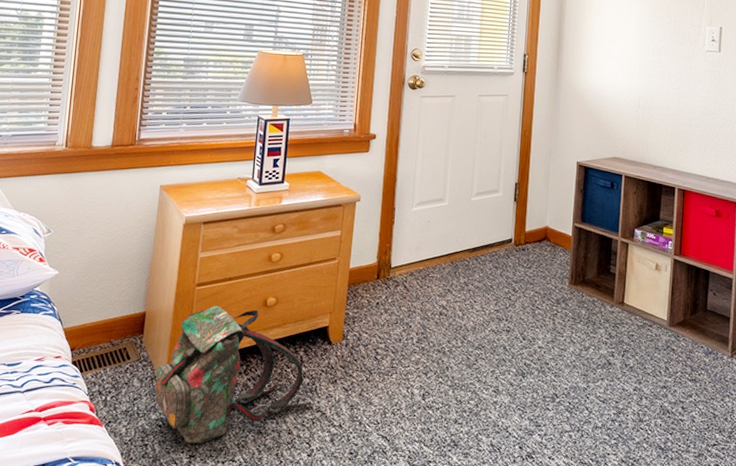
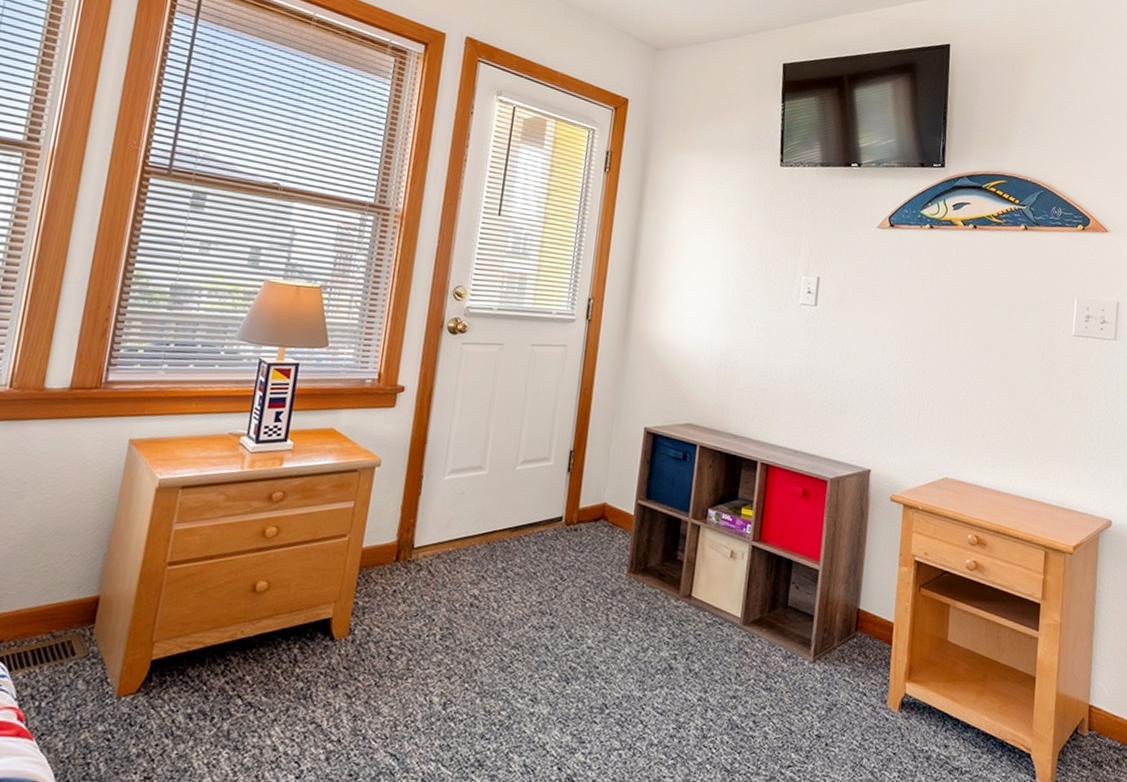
backpack: present [154,305,313,444] -> none [104,589,306,763]

